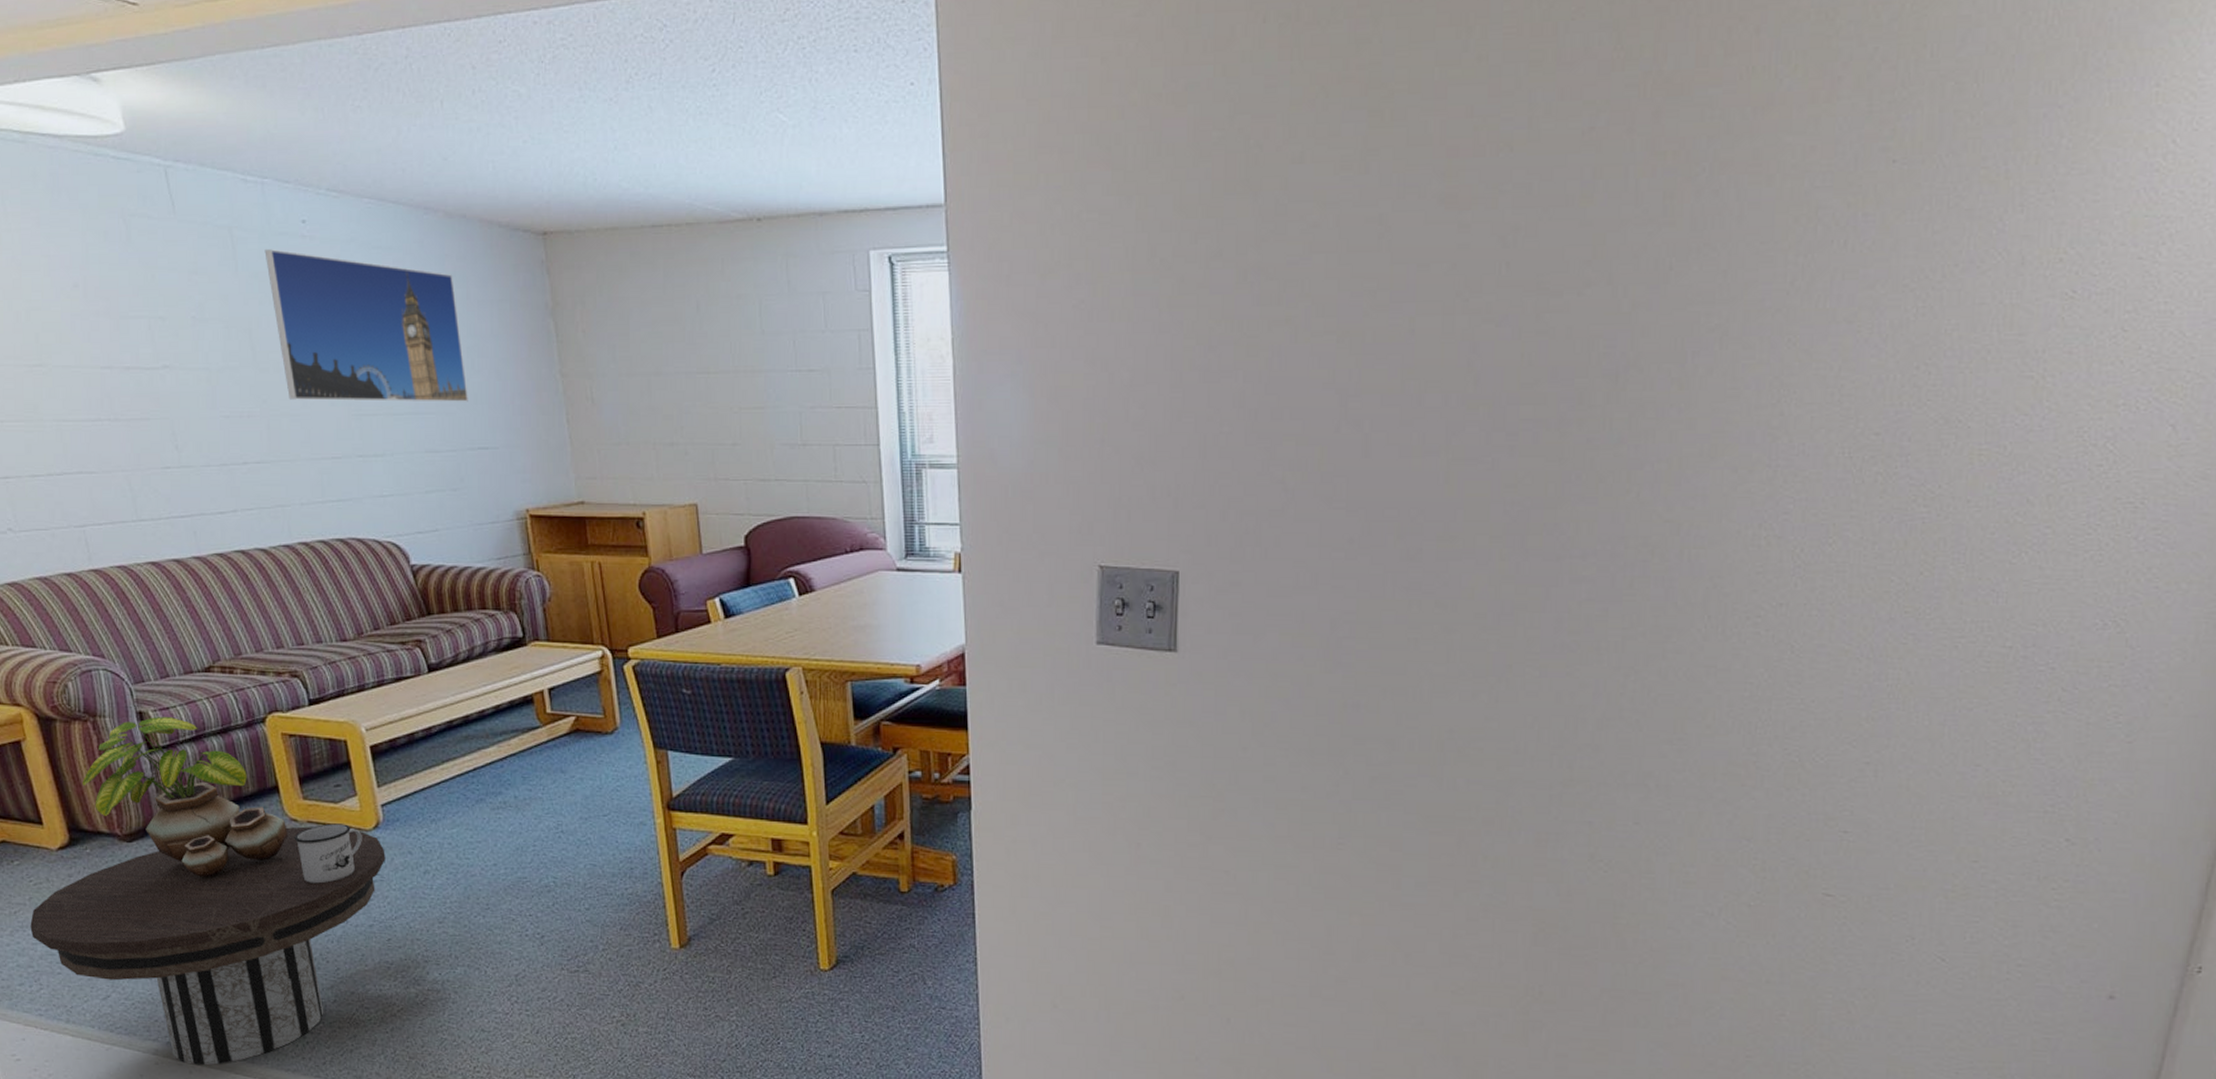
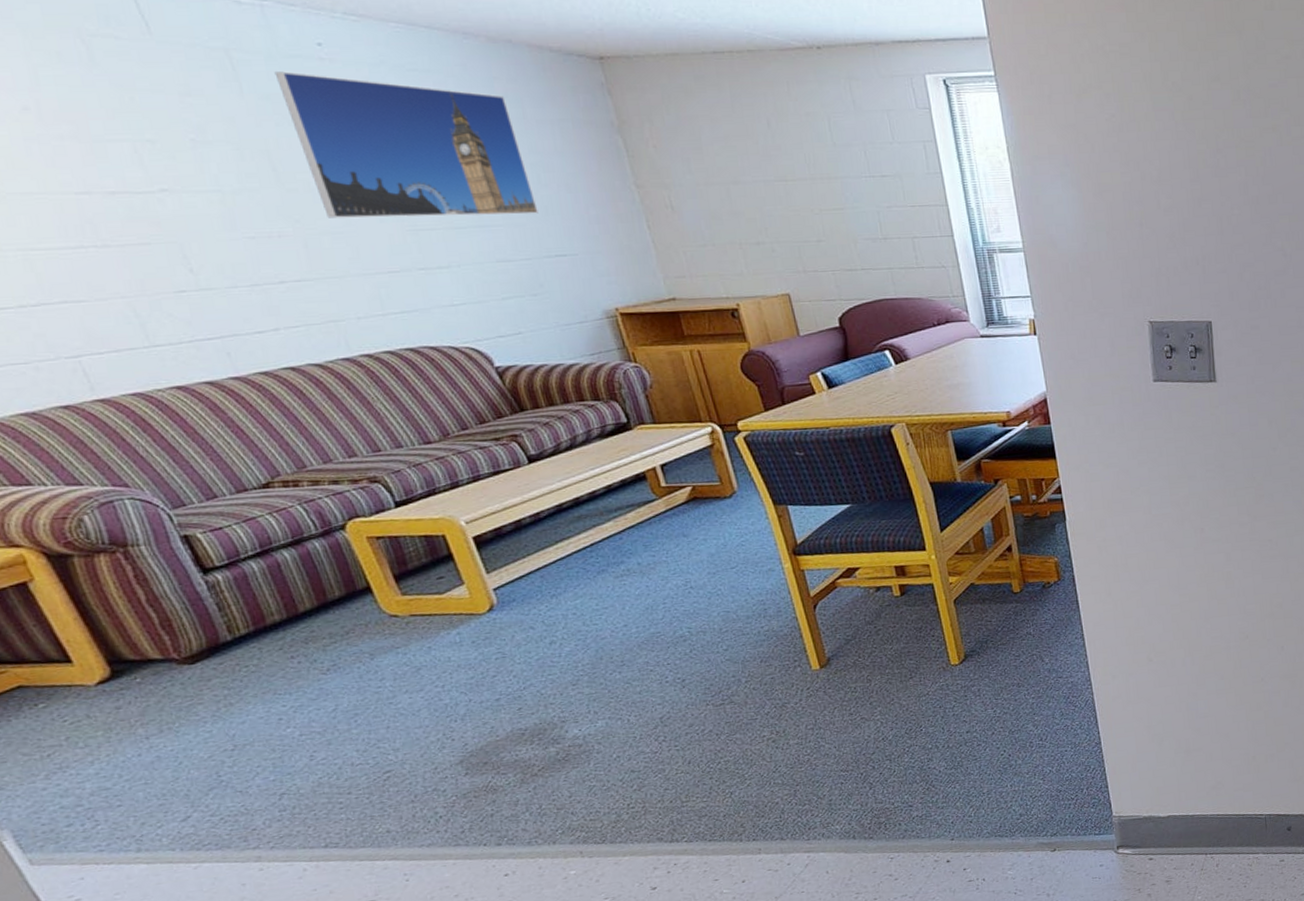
side table: present [30,826,385,1066] -> none [71,616,506,863]
potted plant: present [82,717,289,879] -> none [119,536,390,686]
mug: present [294,823,362,884] -> none [396,611,477,672]

